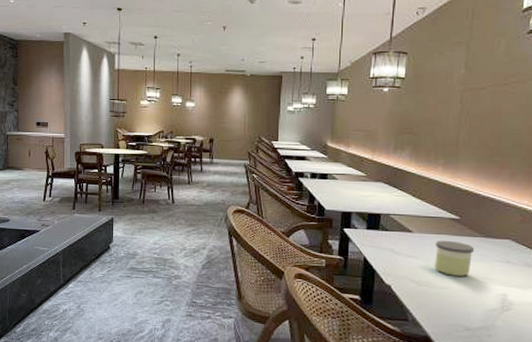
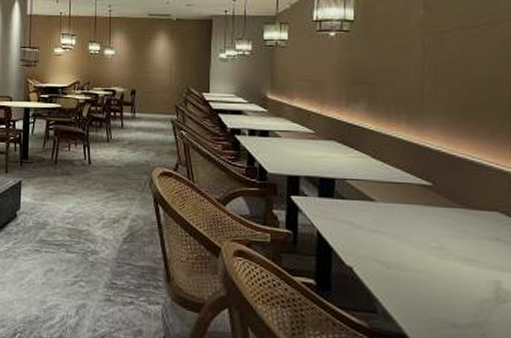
candle: present [435,240,475,276] -> none [405,211,455,257]

